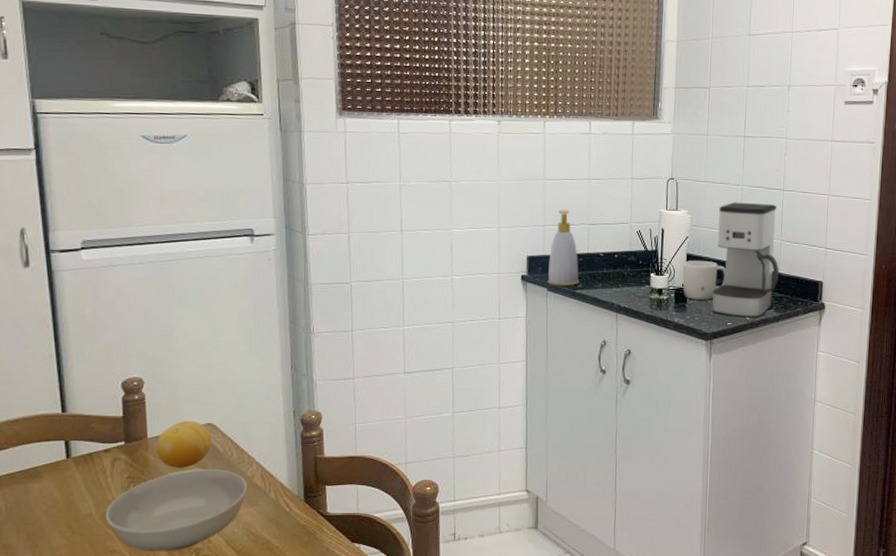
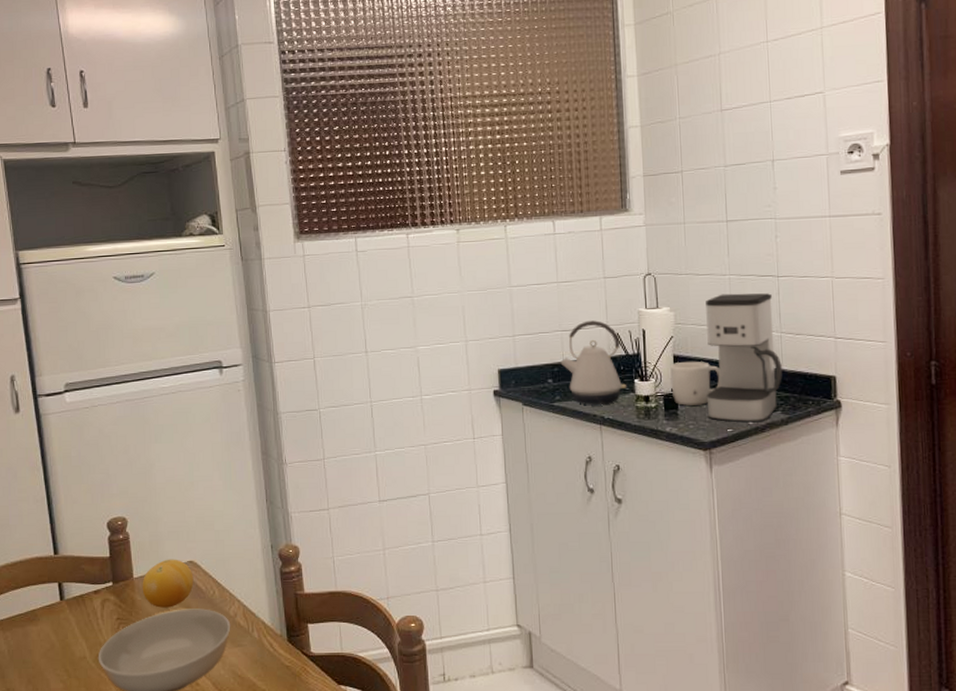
soap bottle: present [547,209,579,287] -> none [521,316,557,400]
kettle: none [585,217,644,294] -> present [560,320,627,405]

